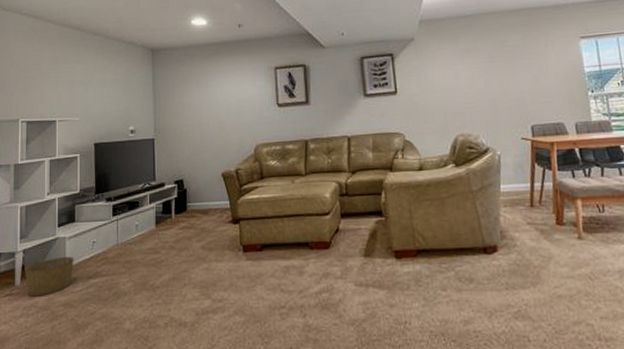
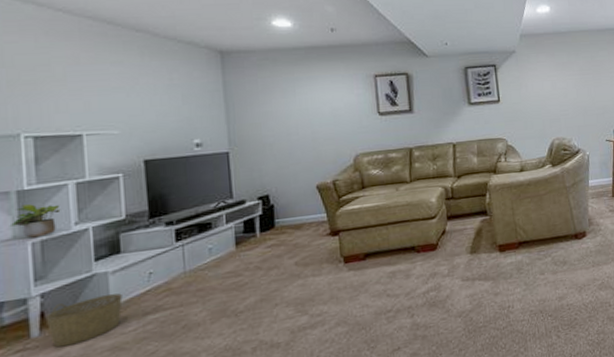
potted plant: none [8,176,39,203] -> present [9,204,61,239]

